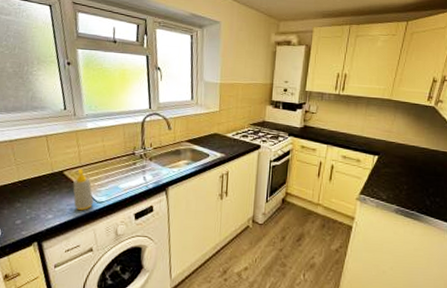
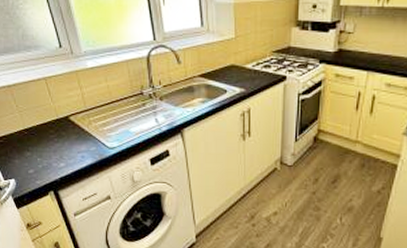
soap bottle: present [73,168,94,211] -> none [81,113,105,158]

